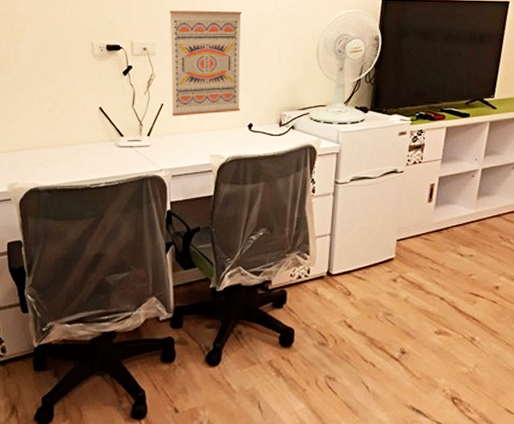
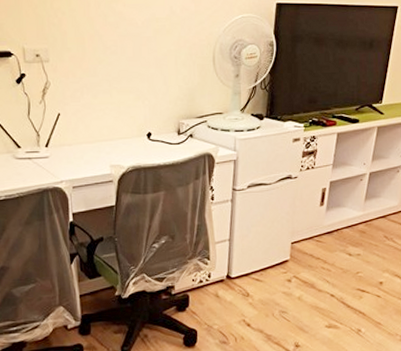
wall art: present [169,10,241,117] -> none [61,13,138,126]

